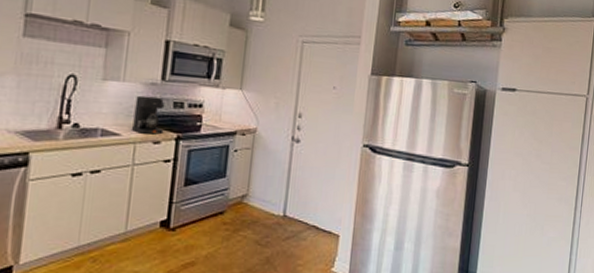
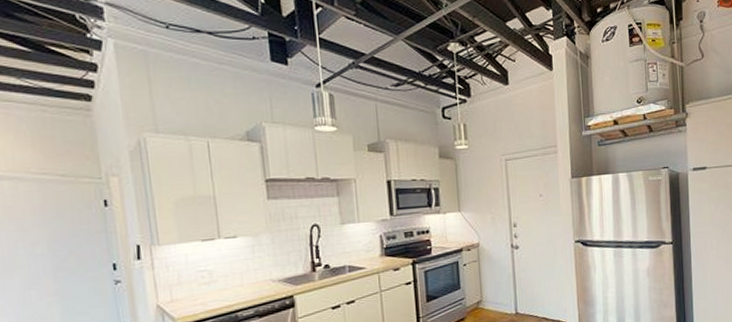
coffee maker: present [131,95,164,136] -> none [372,230,401,265]

